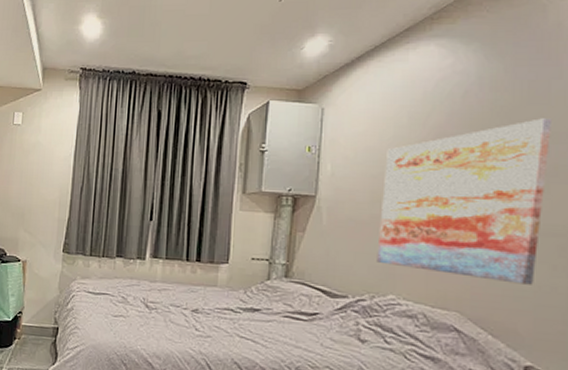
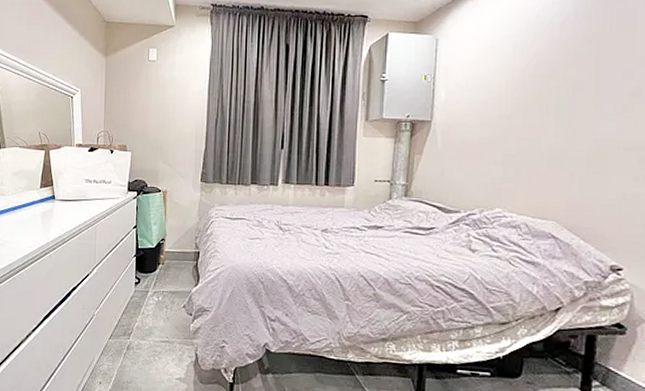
wall art: present [377,118,553,285] -> none [485,44,638,194]

